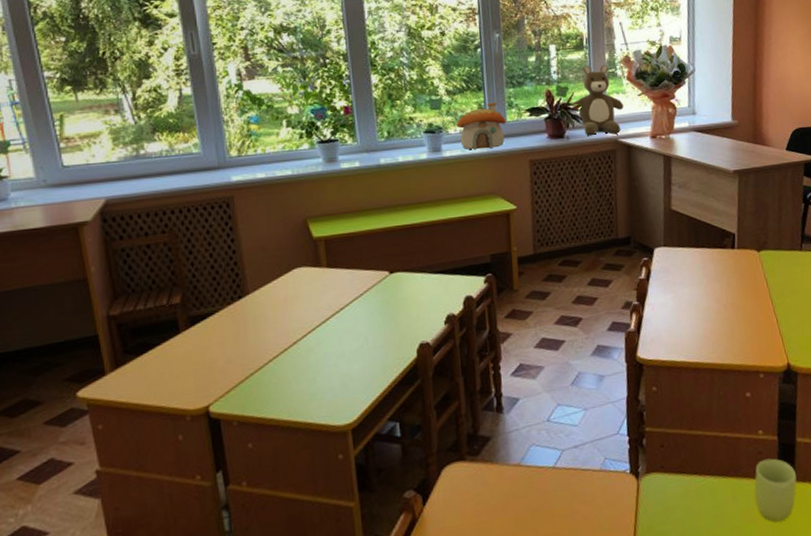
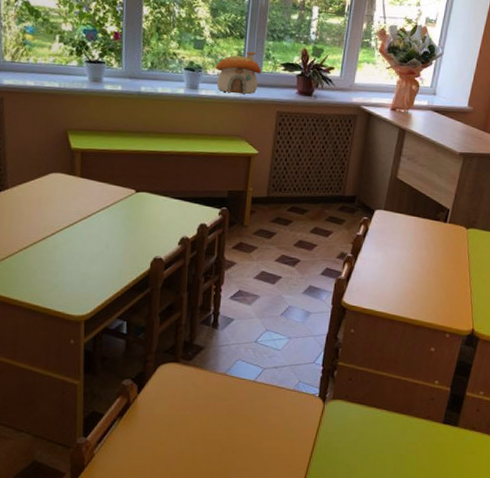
teddy bear: present [570,64,624,137] -> none [322,32,372,101]
cup: present [754,458,797,522] -> none [420,405,460,457]

